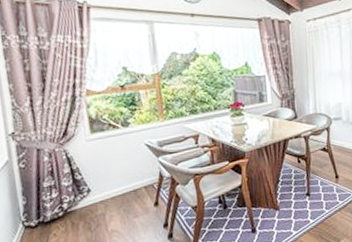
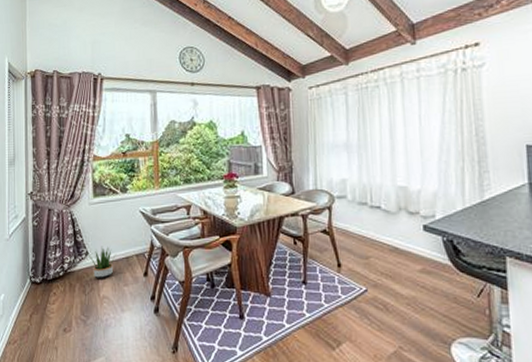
potted plant: none [88,181,124,214] -> present [86,246,117,278]

